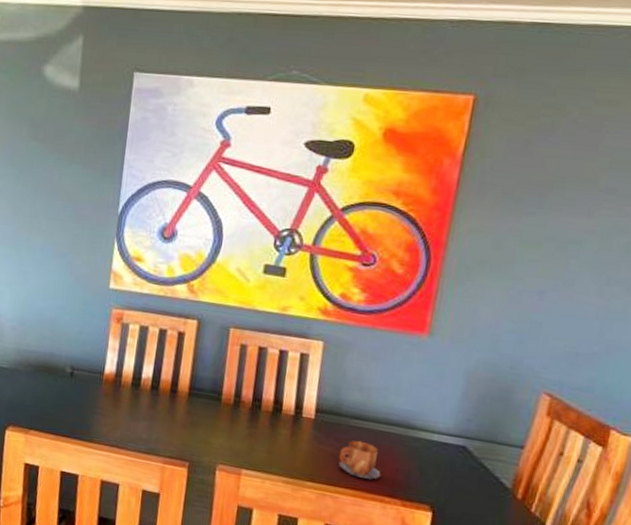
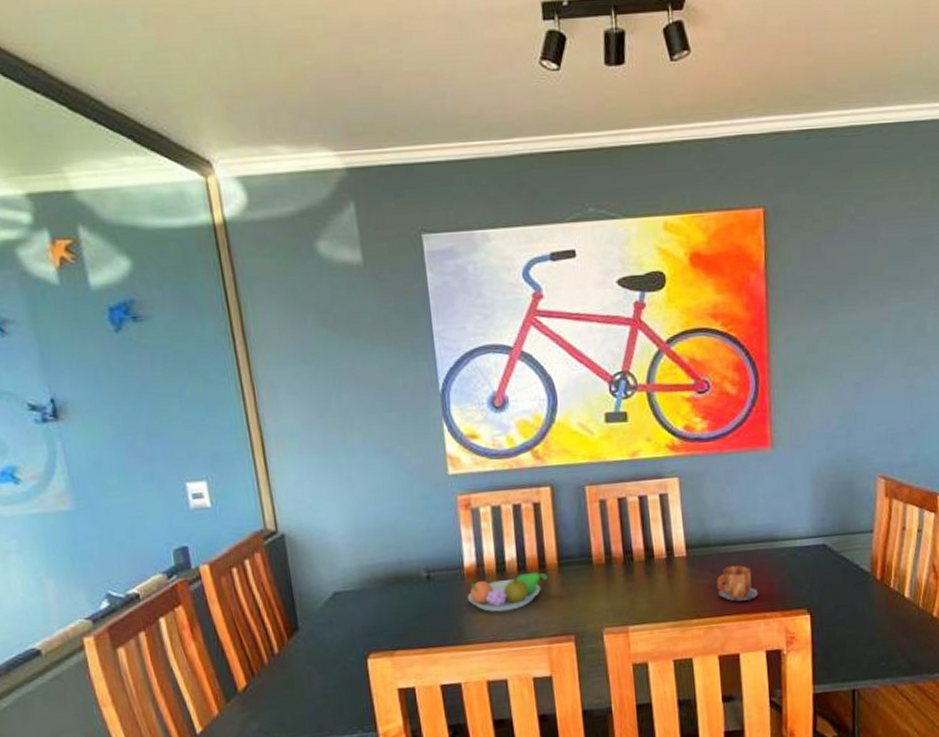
fruit bowl: none [100,389,177,424] -> present [467,572,548,612]

